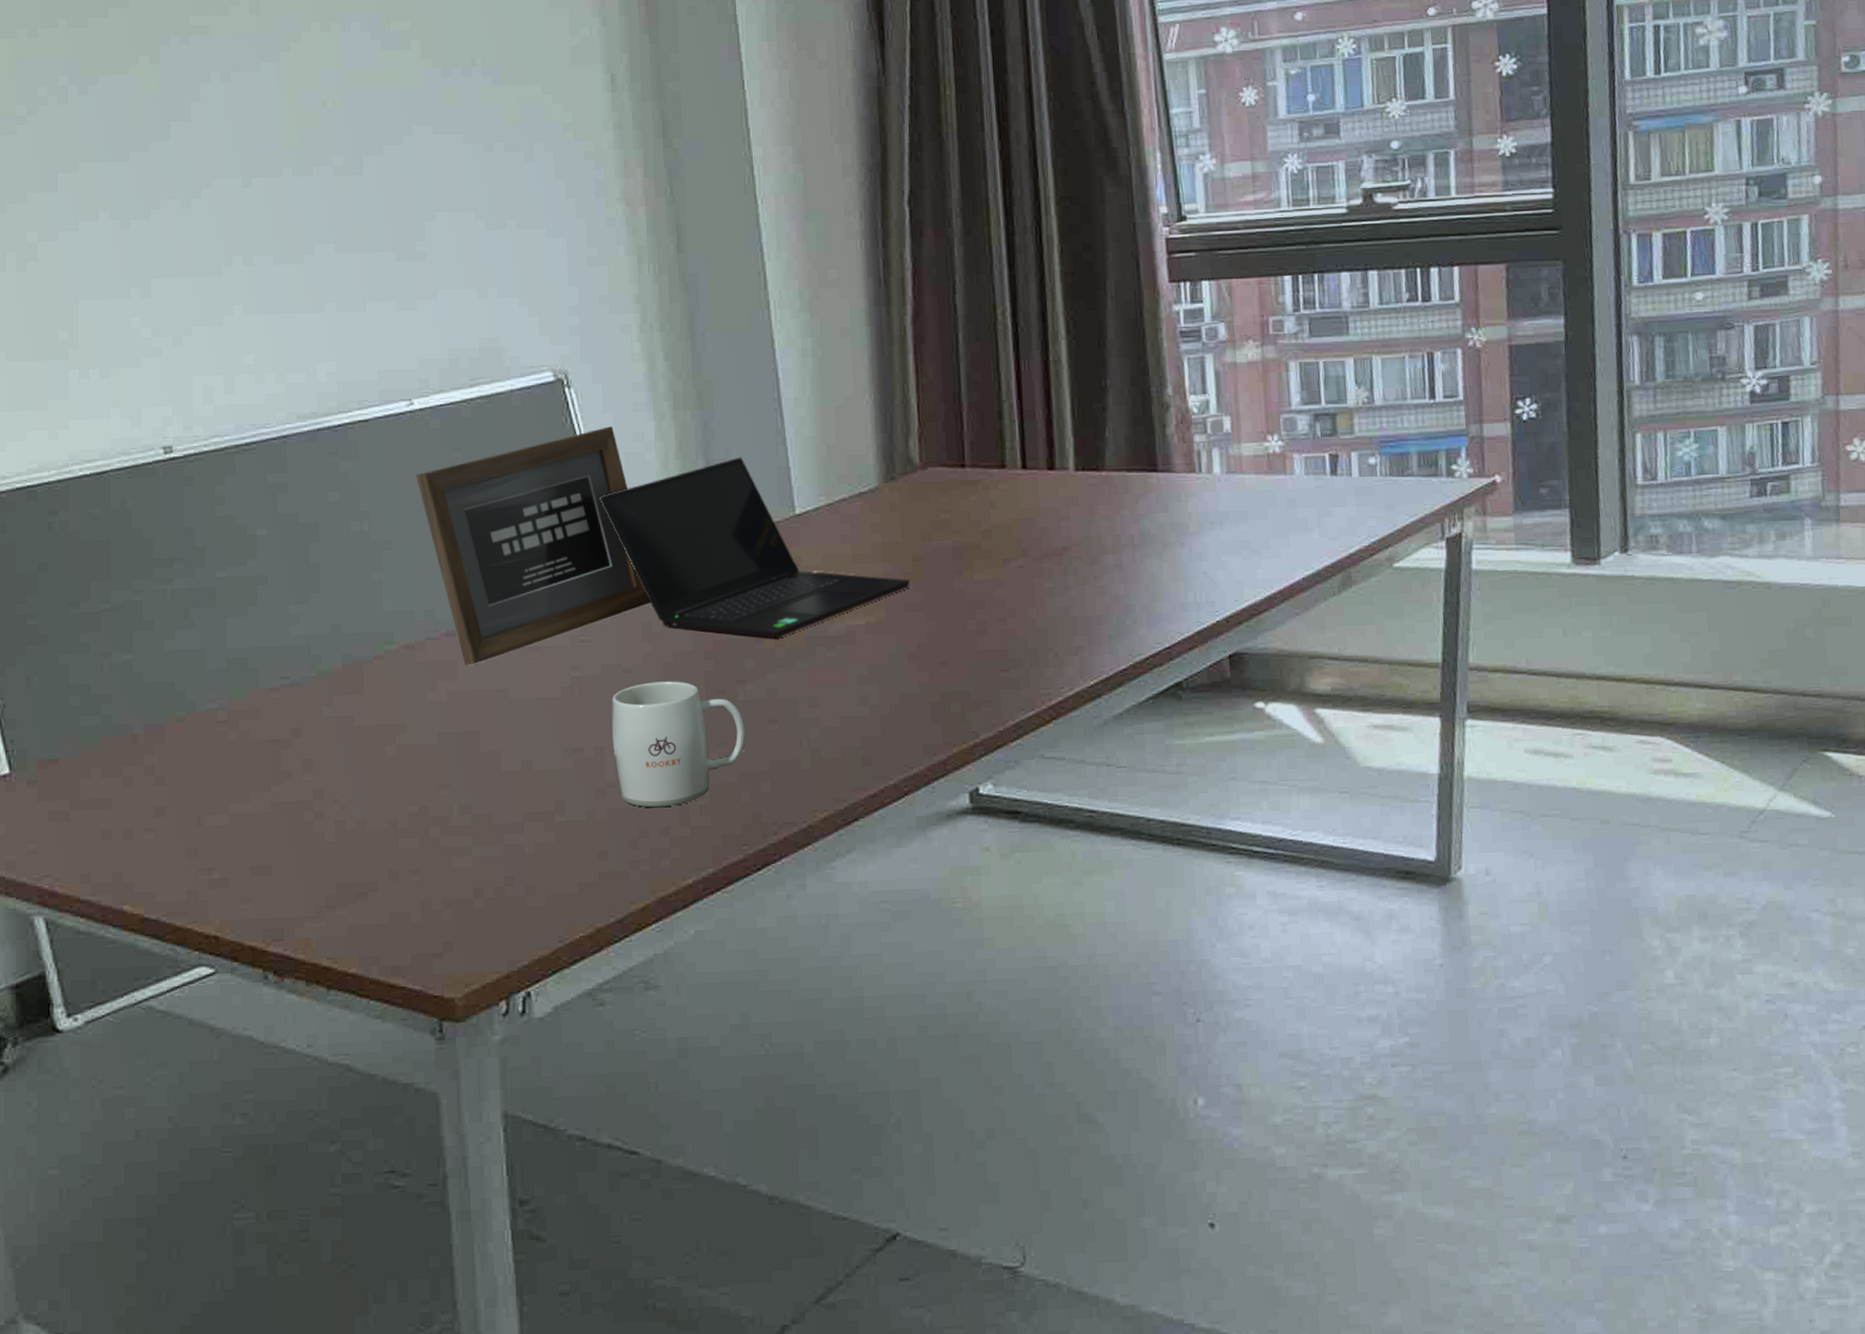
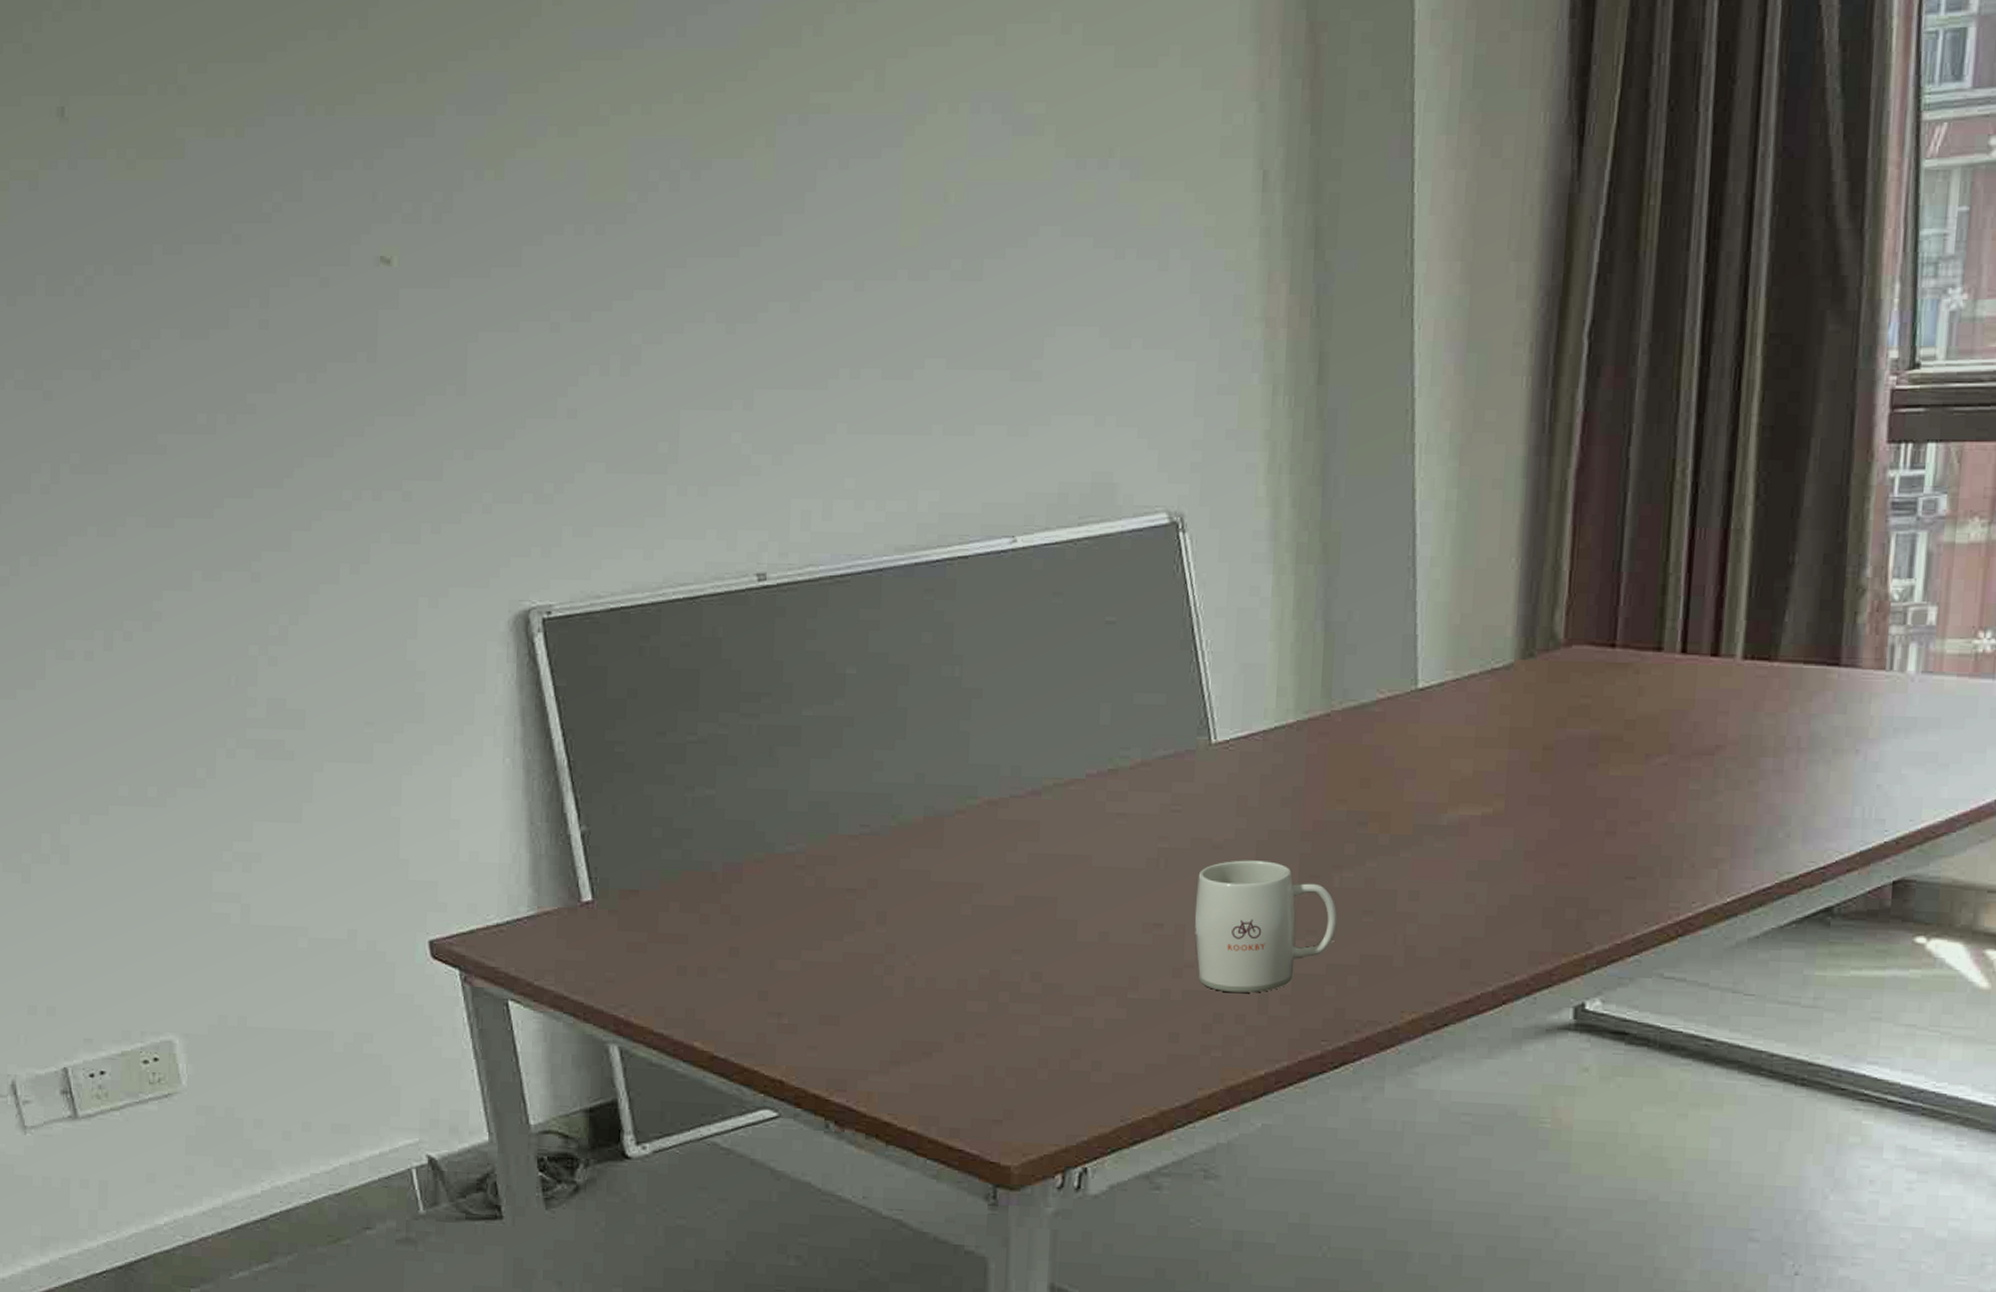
picture frame: present [416,426,652,666] -> none [1013,578,1251,828]
laptop: present [599,457,910,639] -> none [1205,620,1537,824]

